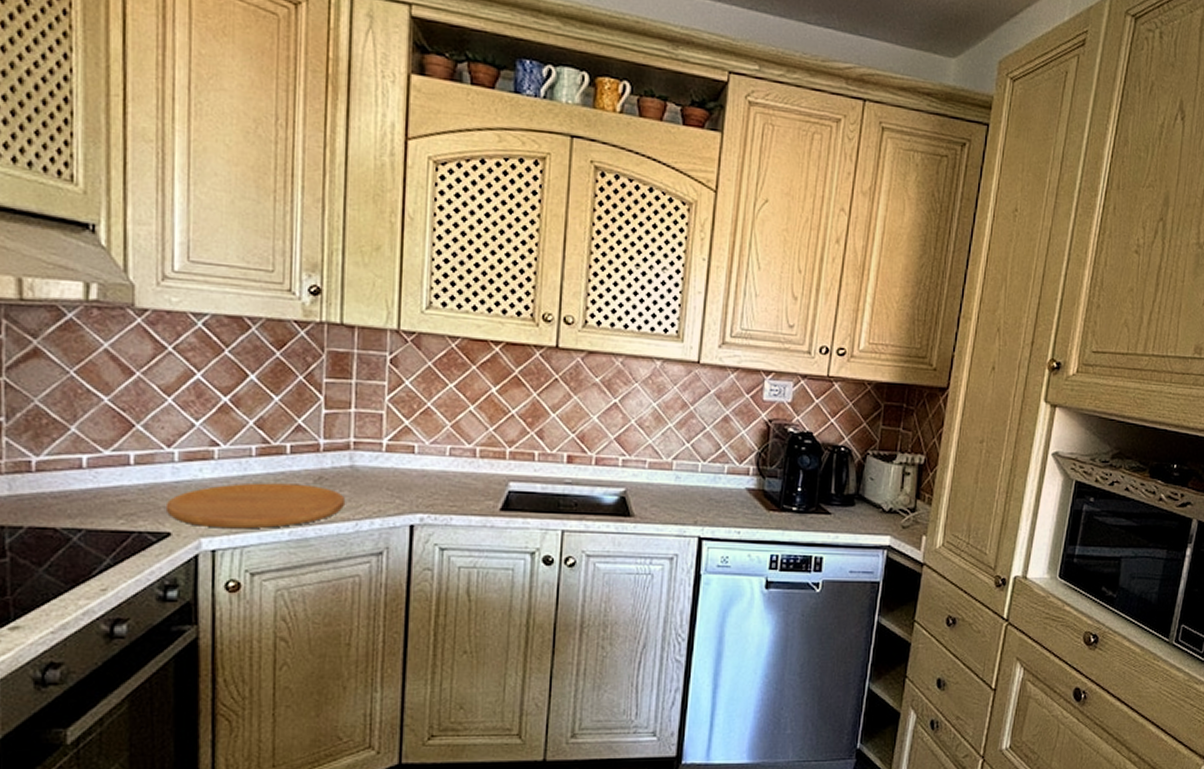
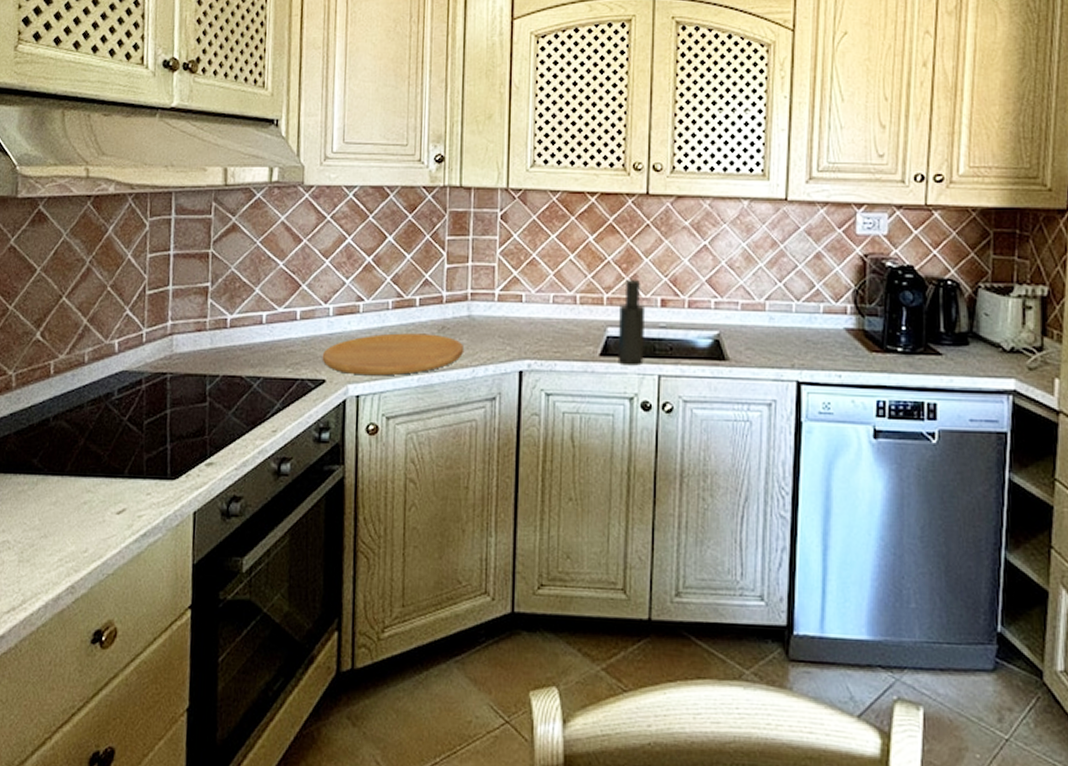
soap dispenser: none [519,433,551,522] -> present [617,278,646,367]

